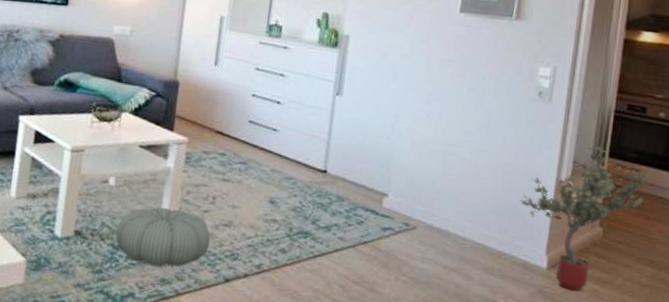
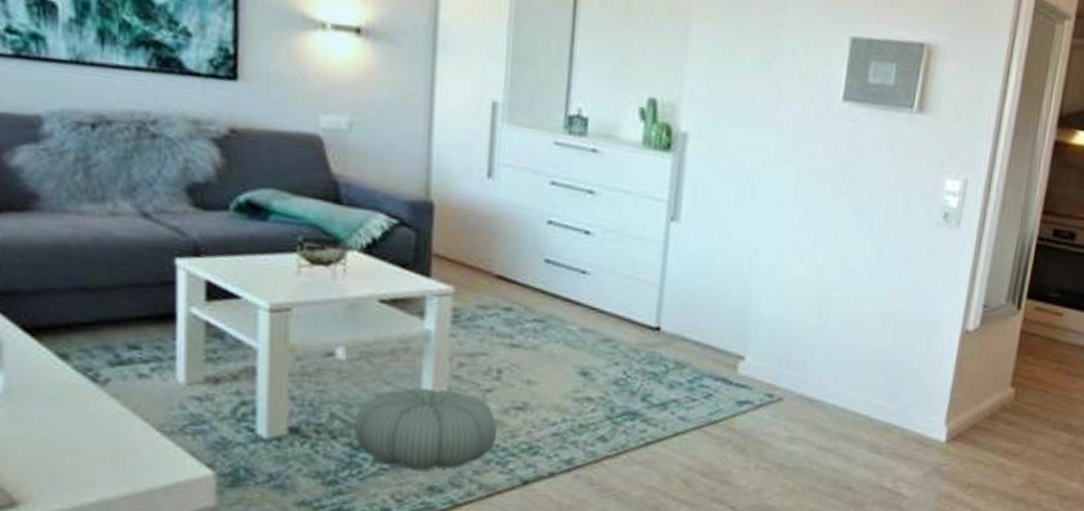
potted tree: present [520,145,648,291] -> none [915,283,1072,467]

